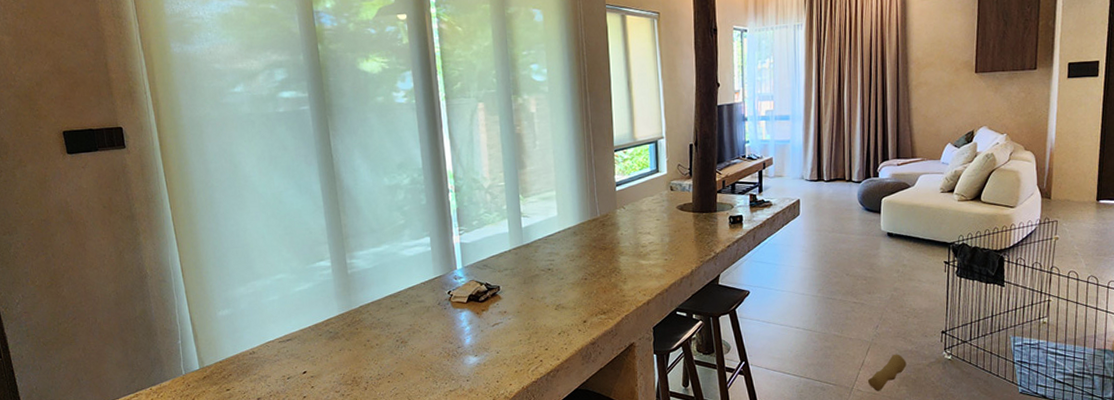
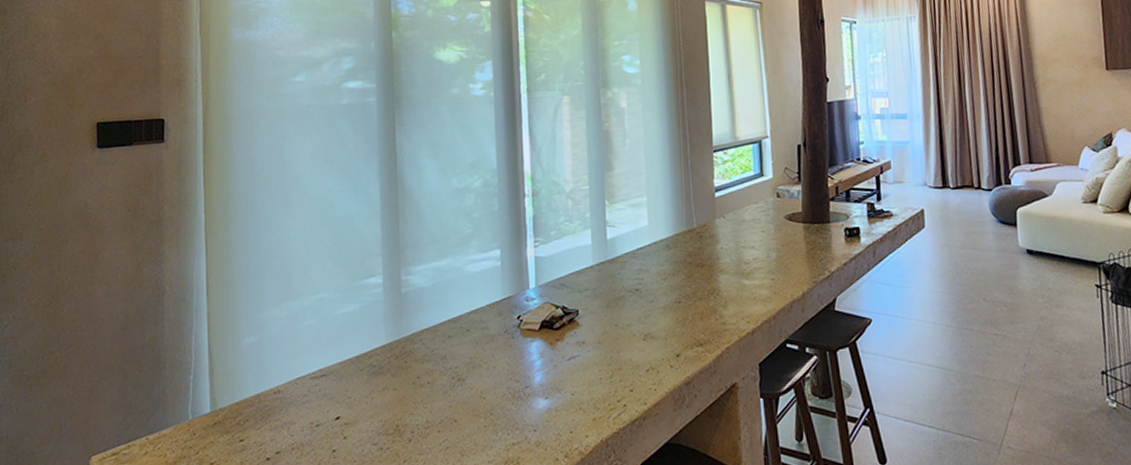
dog toy: present [867,354,907,391] -> none [1018,400,1064,449]

